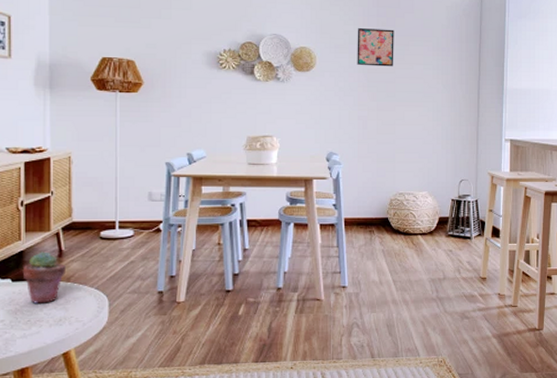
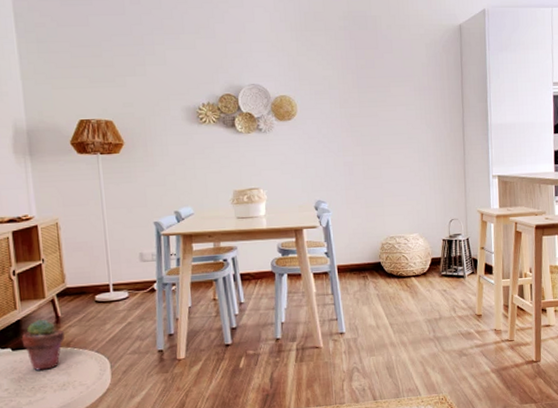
wall art: present [357,28,394,67] -> none [336,71,376,111]

